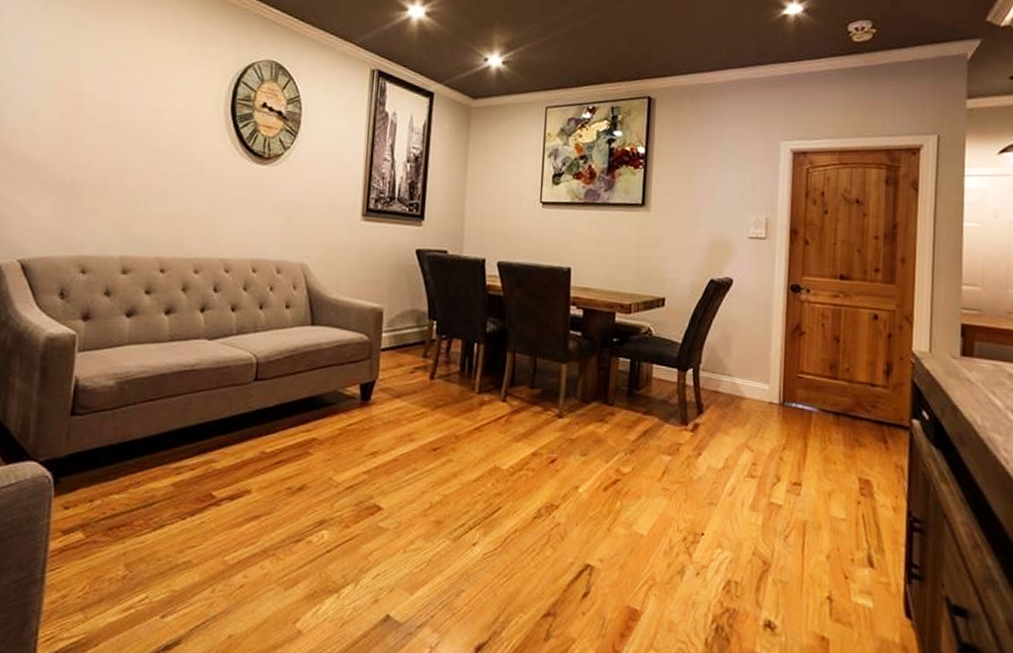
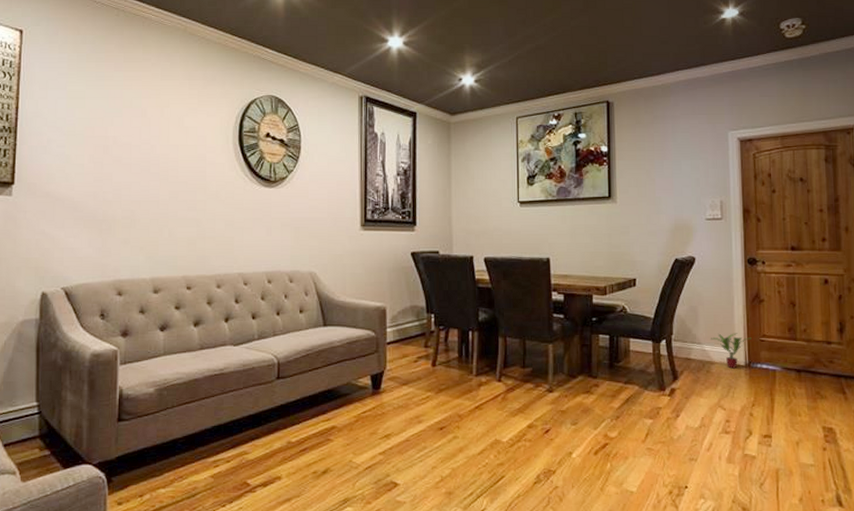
potted plant: none [743,366,788,406] -> present [711,333,752,369]

